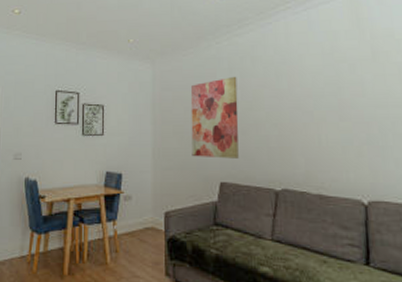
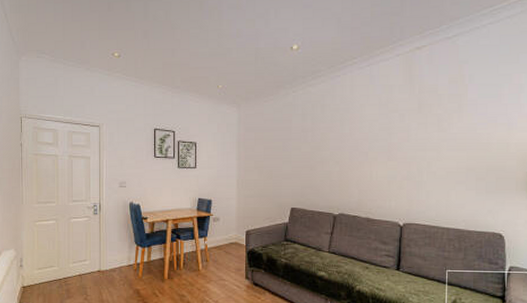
wall art: present [190,76,239,159] -> none [269,121,309,189]

